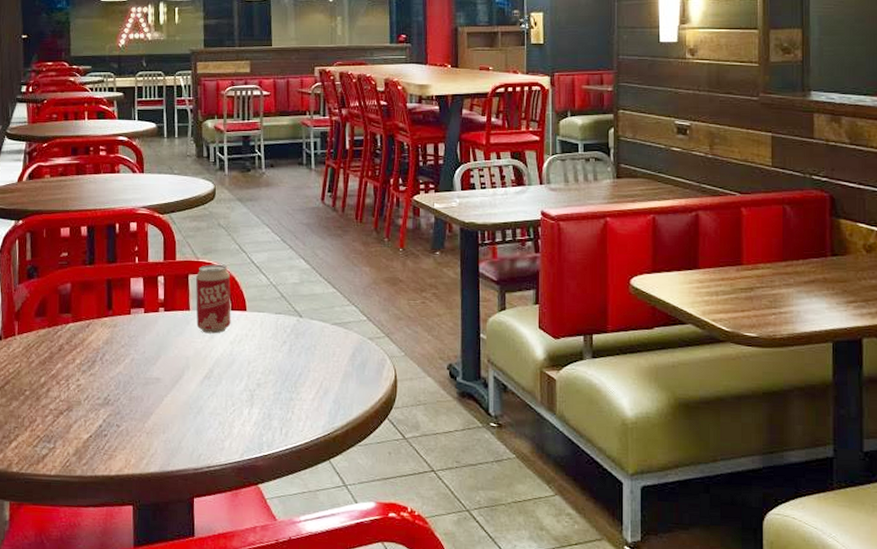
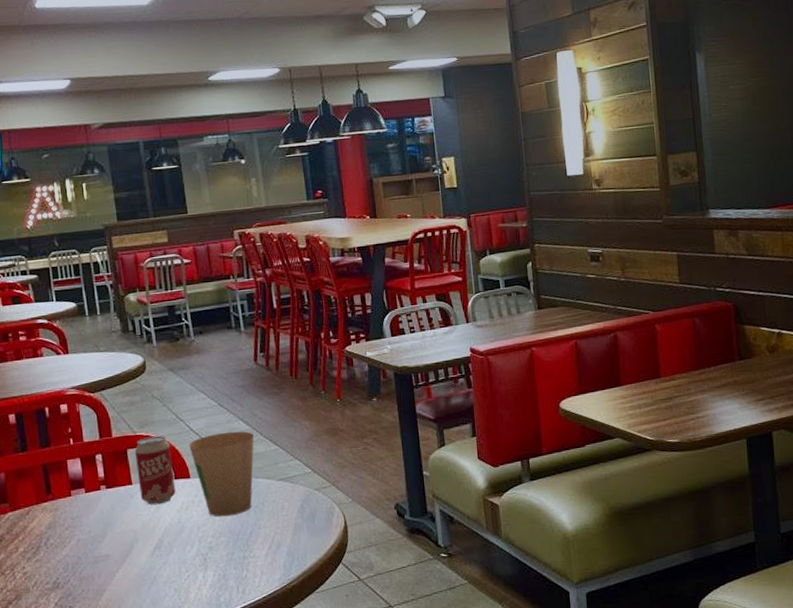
paper cup: none [248,269,314,355] -> present [189,431,255,517]

